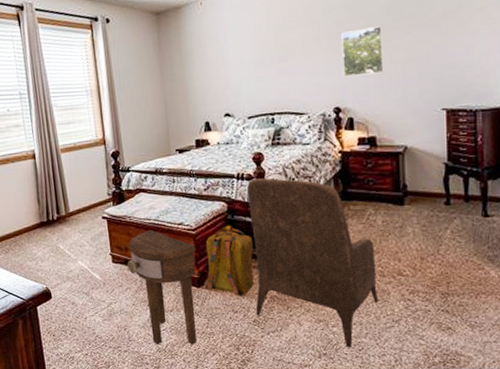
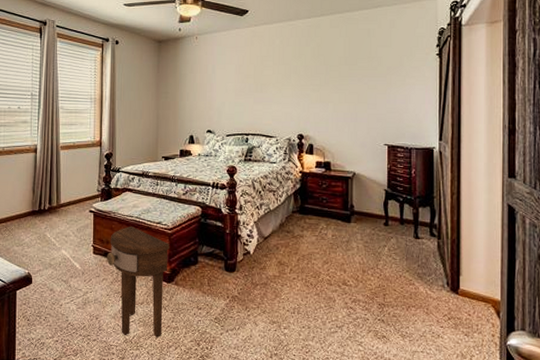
backpack: present [205,225,255,297] -> none [176,227,221,295]
armchair: present [246,178,379,348] -> none [218,188,326,350]
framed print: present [342,26,384,77] -> none [307,73,340,110]

